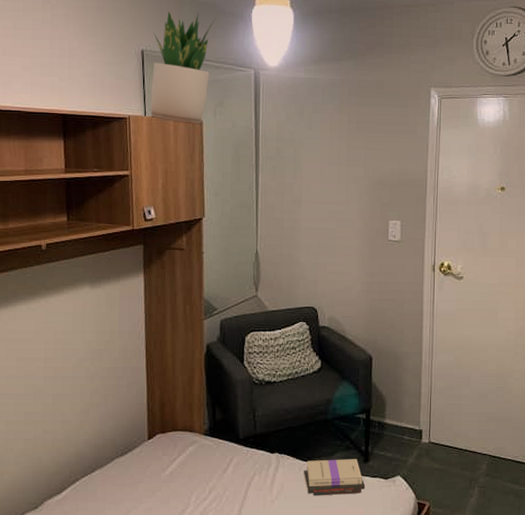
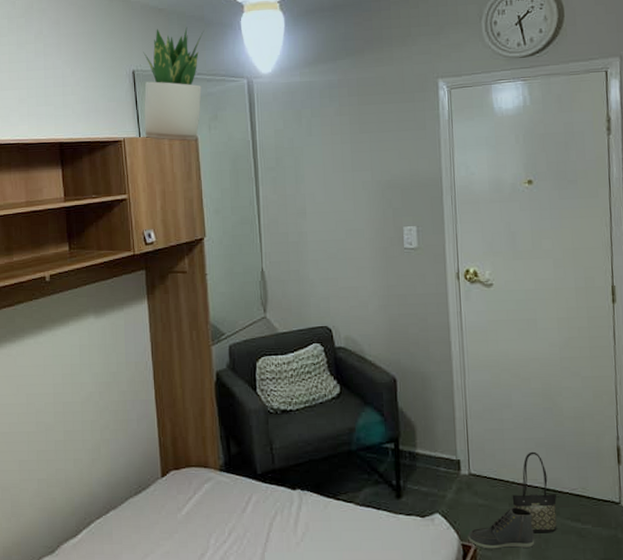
books: present [303,459,365,496] -> none [329,495,400,538]
sneaker: none [423,471,480,507] -> present [468,507,535,549]
tote bag: none [464,424,501,494] -> present [512,451,557,533]

